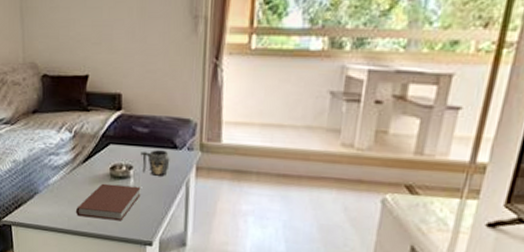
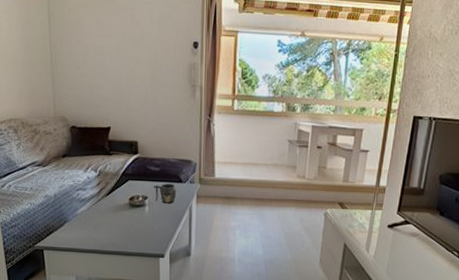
book: present [76,183,141,221] -> none [101,211,154,240]

